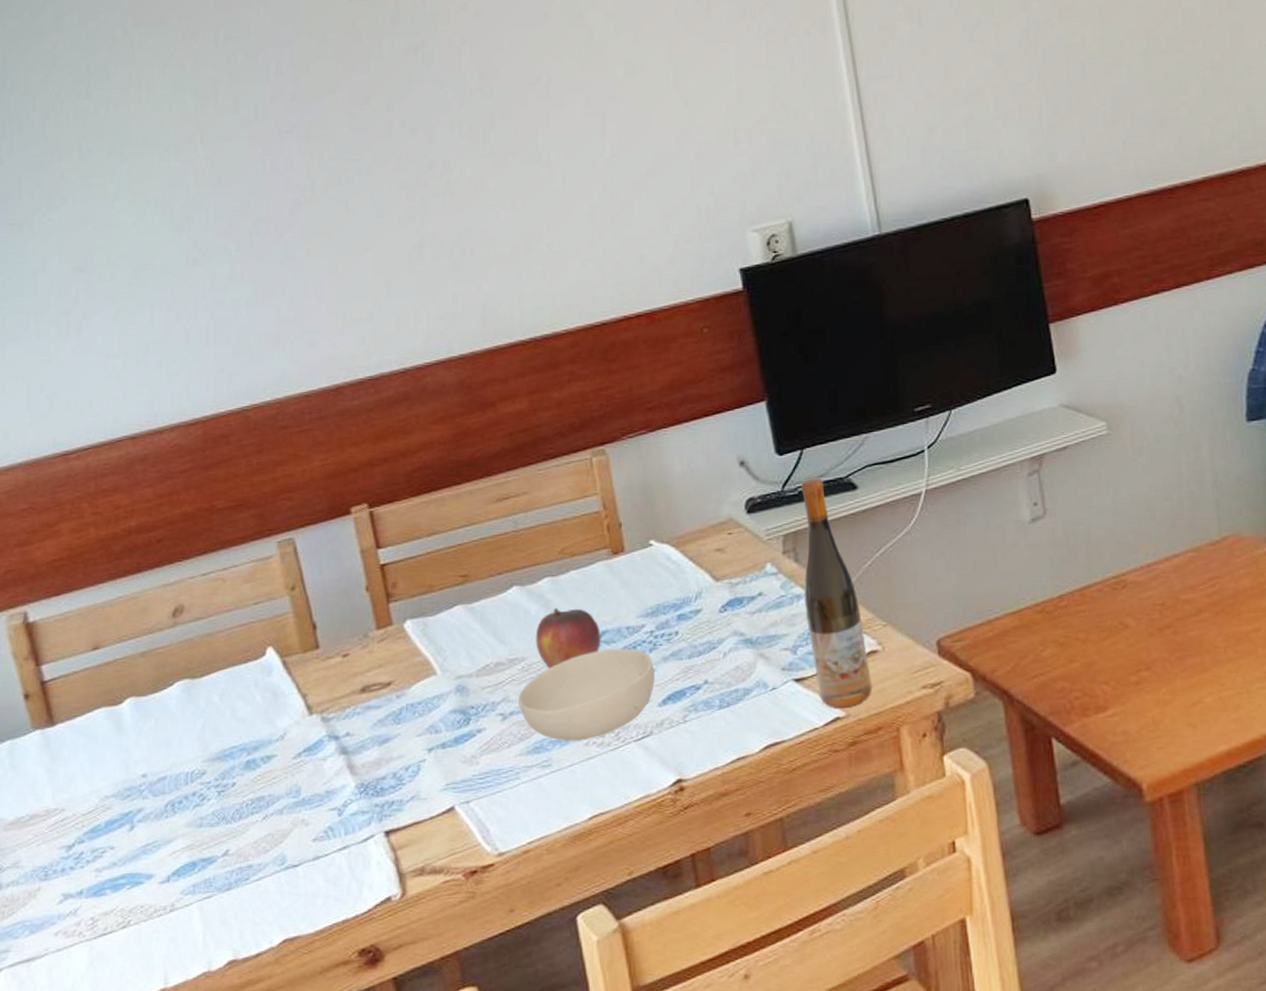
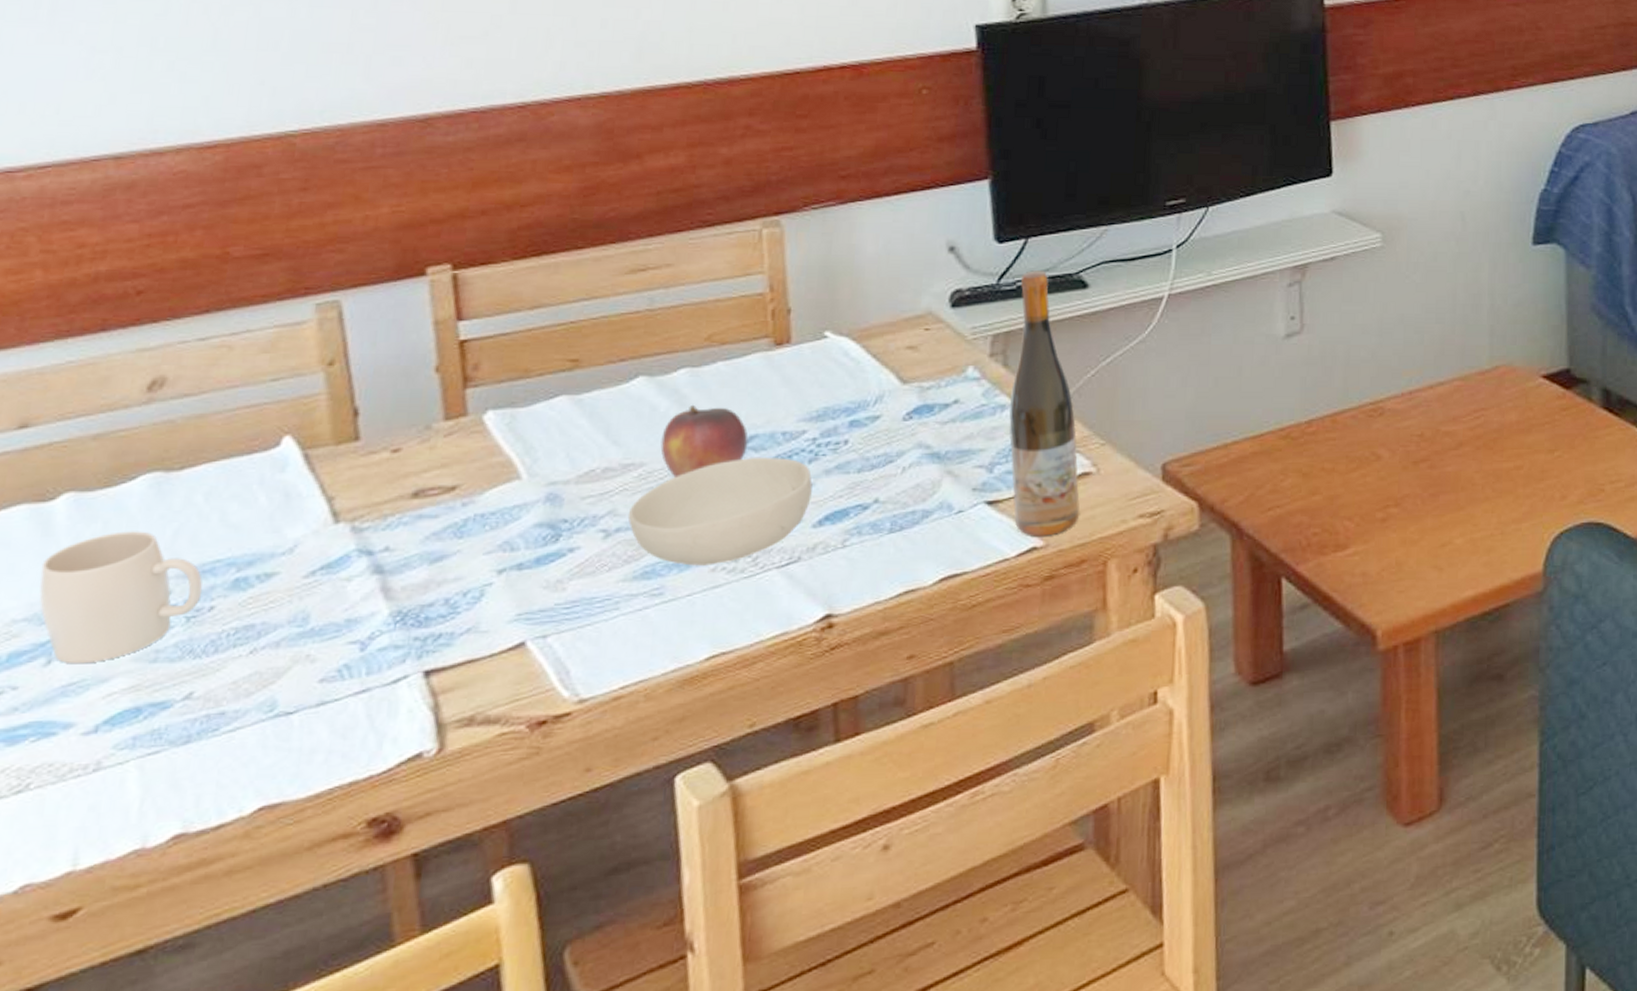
mug: none [119,725,226,829] -> present [39,531,203,664]

